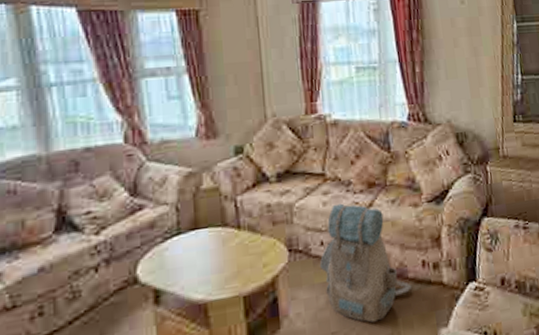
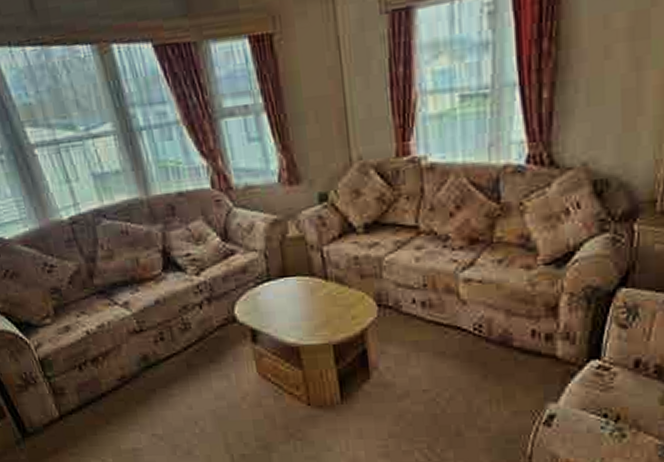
backpack: present [319,203,412,323] -> none [410,260,517,386]

